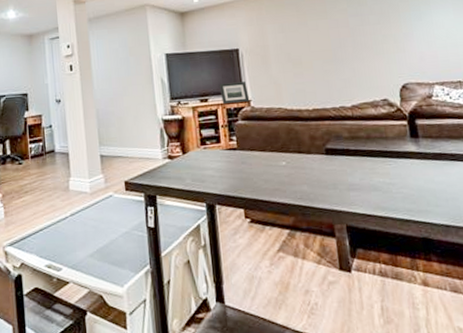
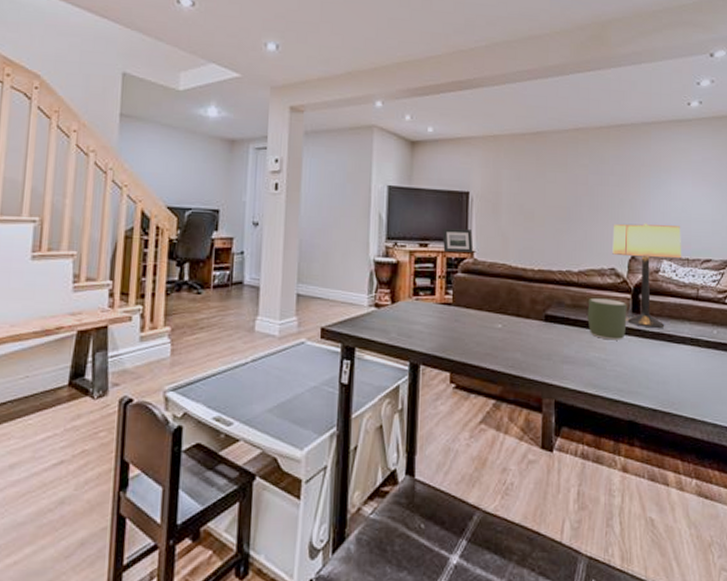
mug: none [365,127,407,165] -> present [587,297,627,340]
table lamp: none [380,52,454,150] -> present [612,223,682,328]

